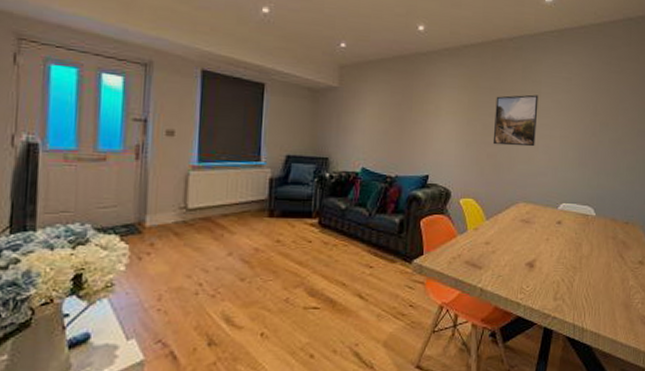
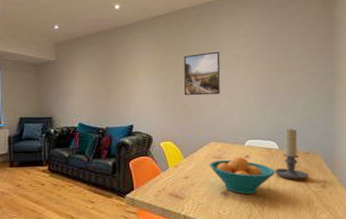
fruit bowl: none [515,222,590,268] -> present [209,156,275,195]
candle holder: none [588,192,626,254] -> present [274,127,309,180]

